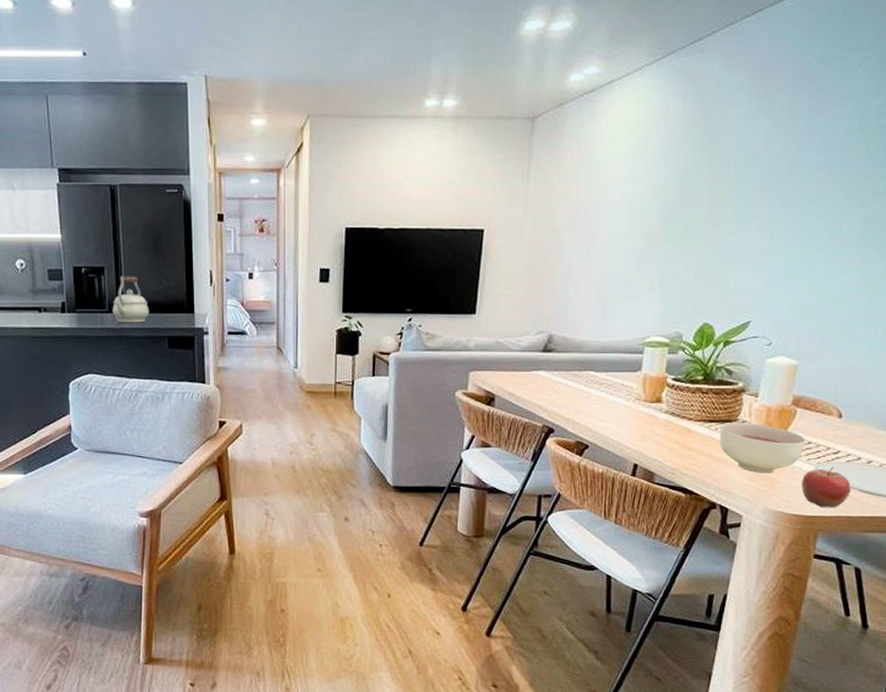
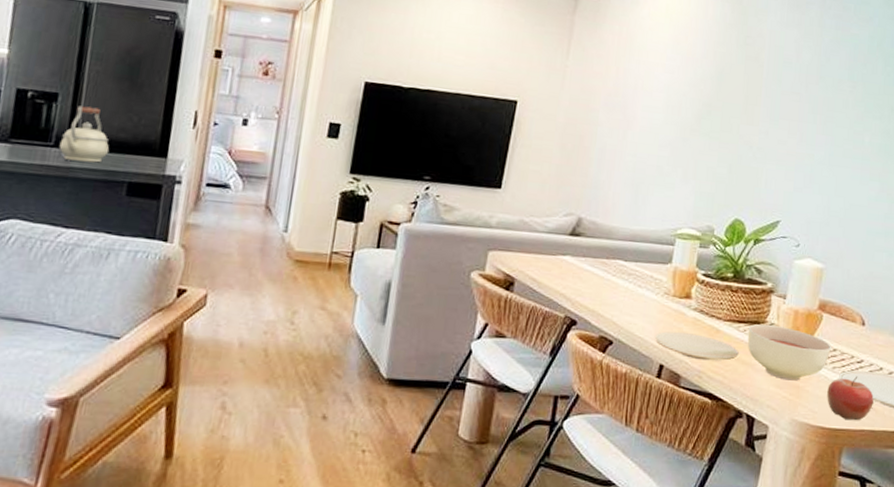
plate: none [627,434,711,459] -> present [654,331,739,361]

